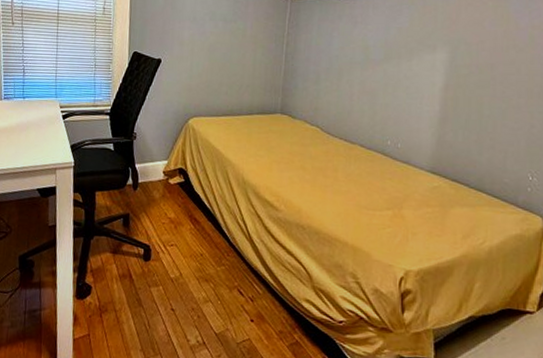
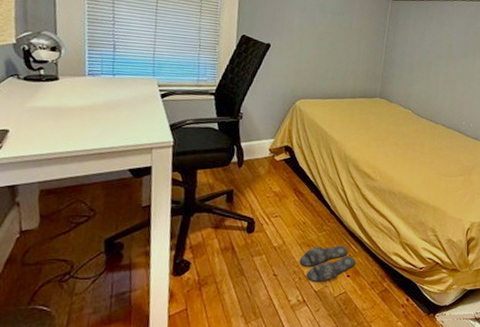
slippers: none [198,282,260,325] -> present [300,245,356,283]

